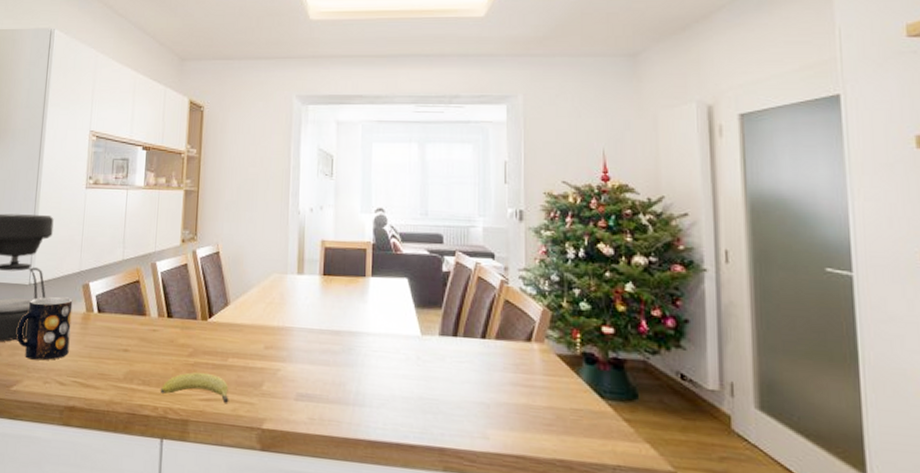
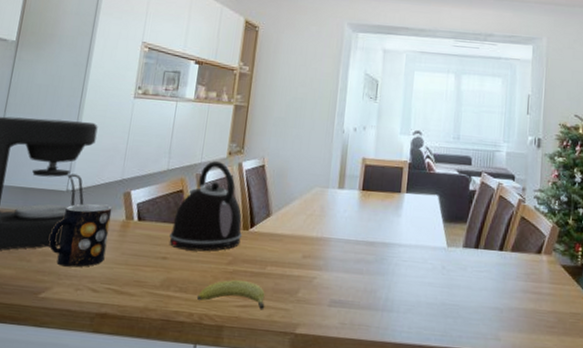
kettle: none [128,248,202,343] -> present [169,160,243,252]

